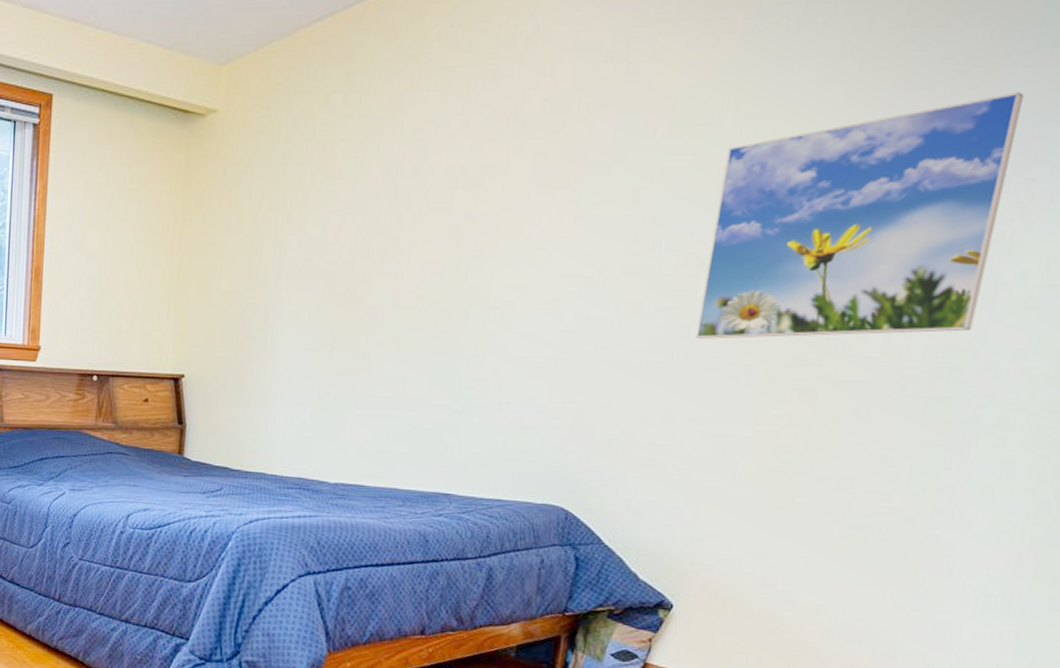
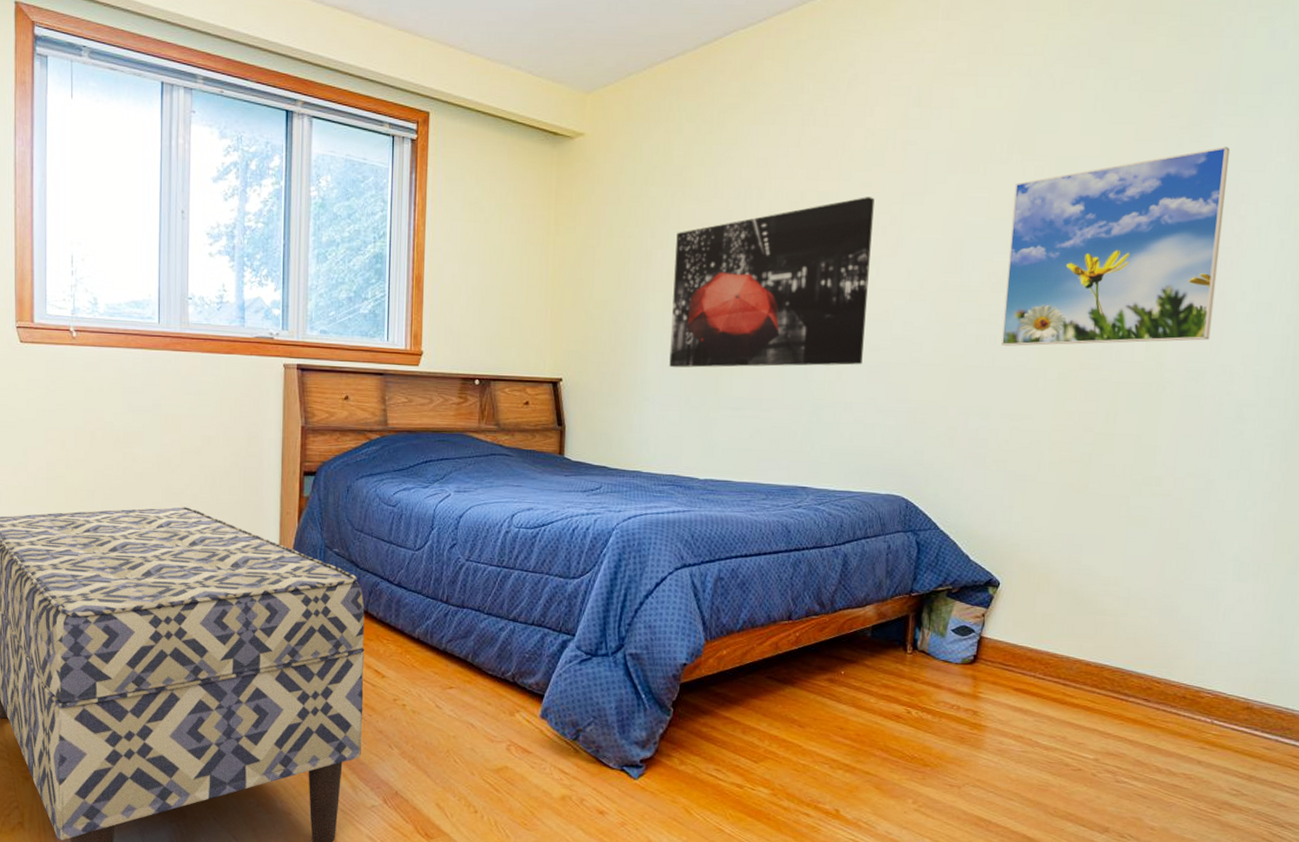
wall art: none [301,169,550,364] -> present [669,197,875,368]

